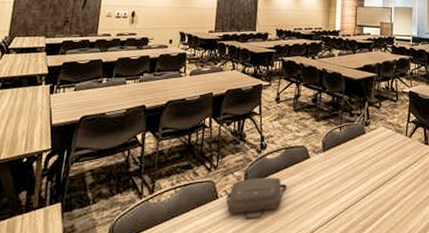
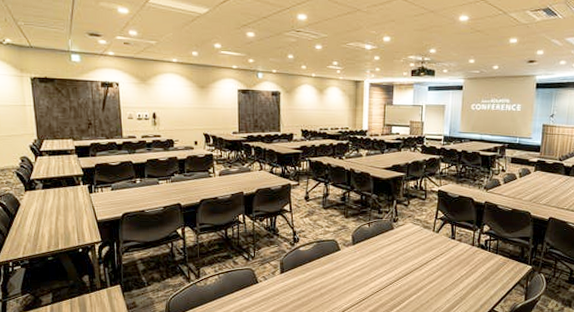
laptop bag: present [225,177,287,221] -> none [265,266,320,301]

